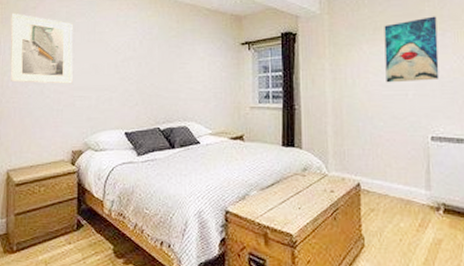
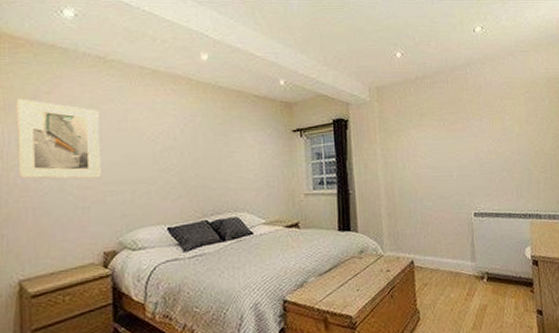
wall art: present [384,16,440,83] -> none [429,103,479,166]

